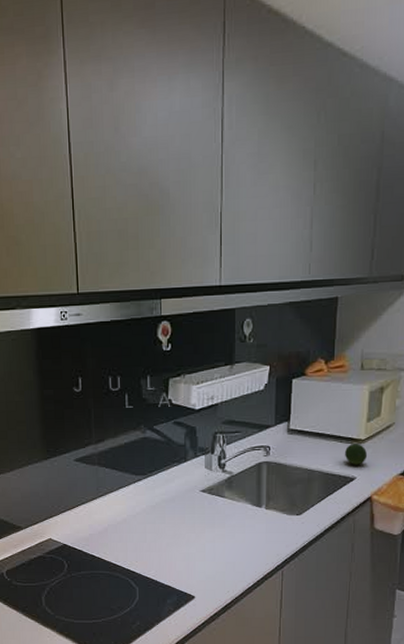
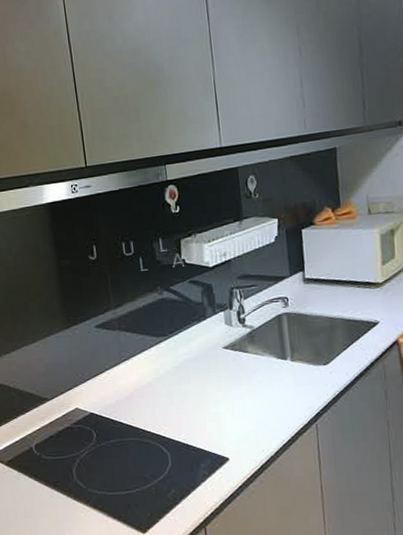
fruit: present [345,444,367,465] -> none [364,287,387,309]

